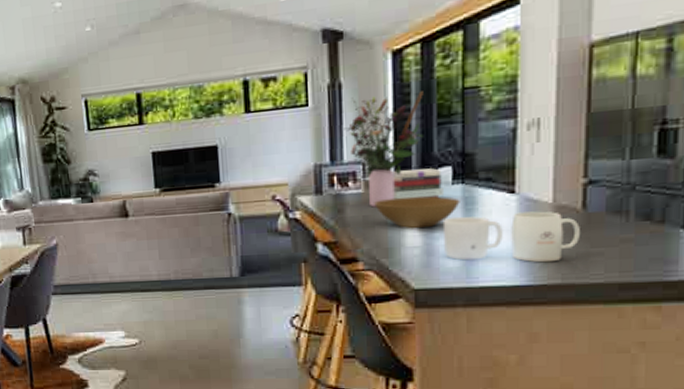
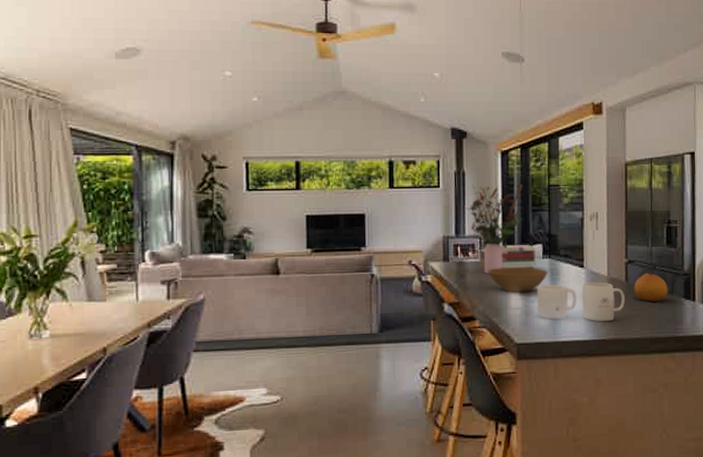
fruit: none [596,196,656,235] -> present [634,273,668,302]

